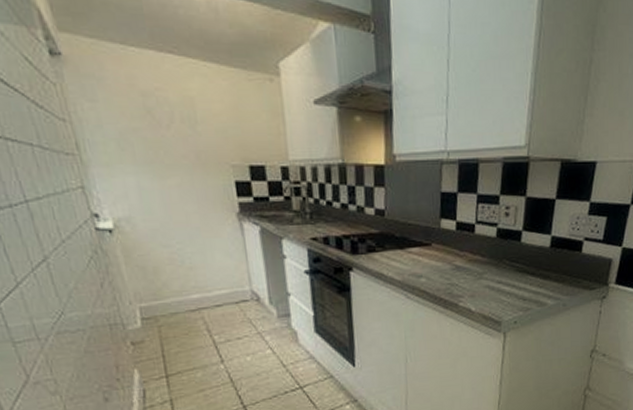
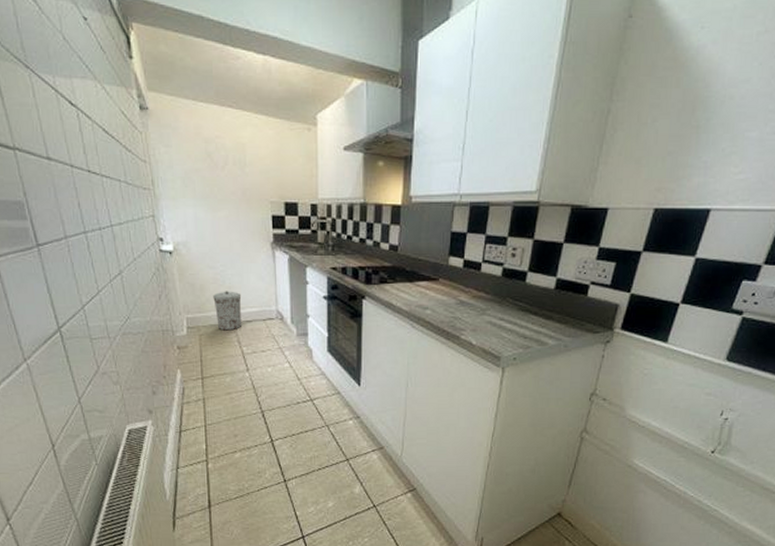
trash can: none [171,272,211,319] -> present [213,291,243,331]

